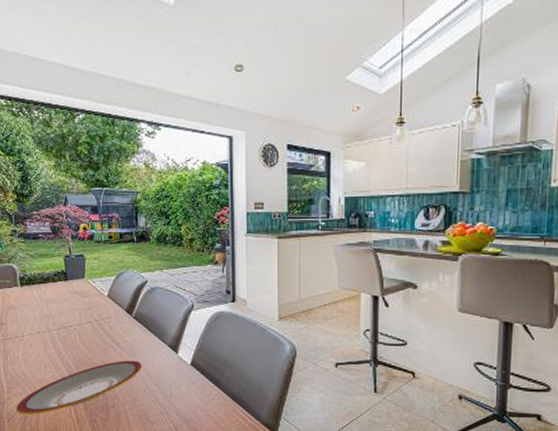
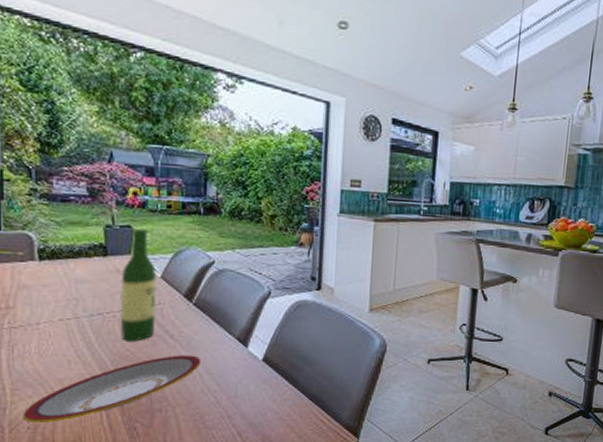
wine bottle: none [78,256,106,349] -> present [121,228,156,342]

